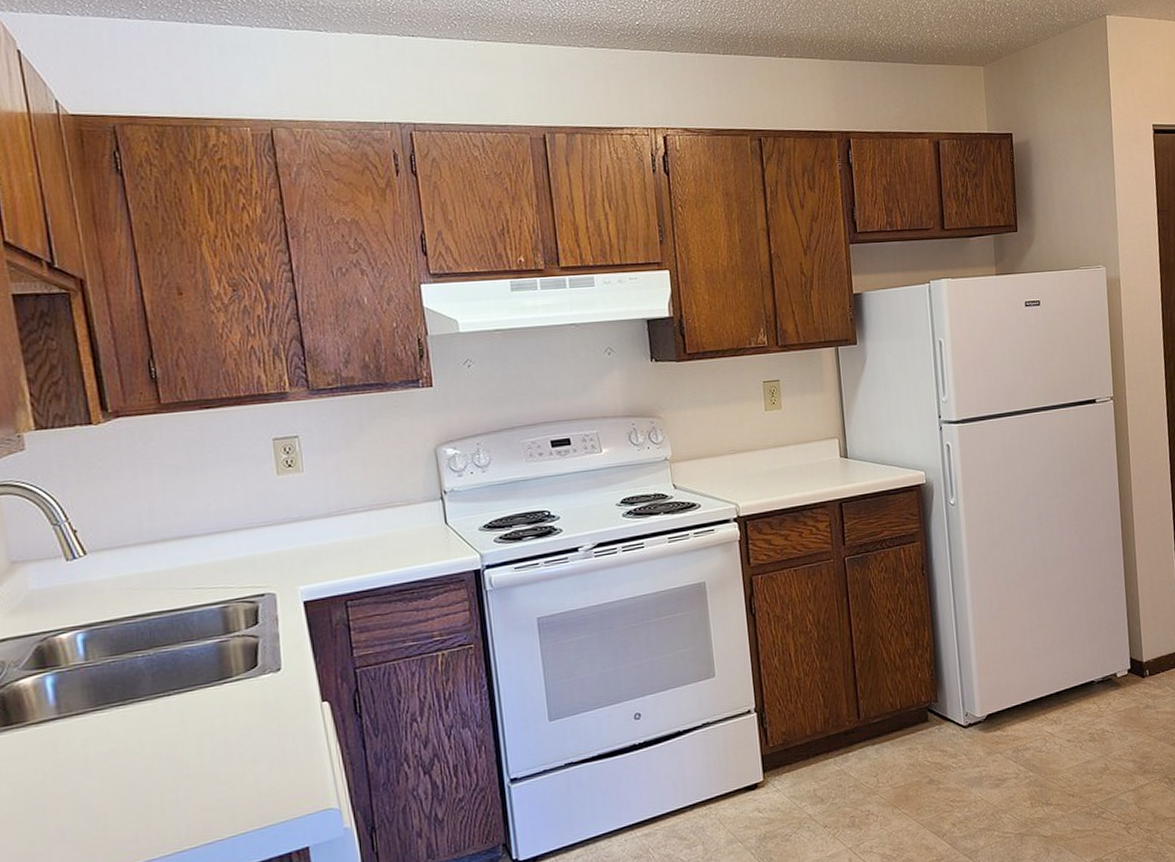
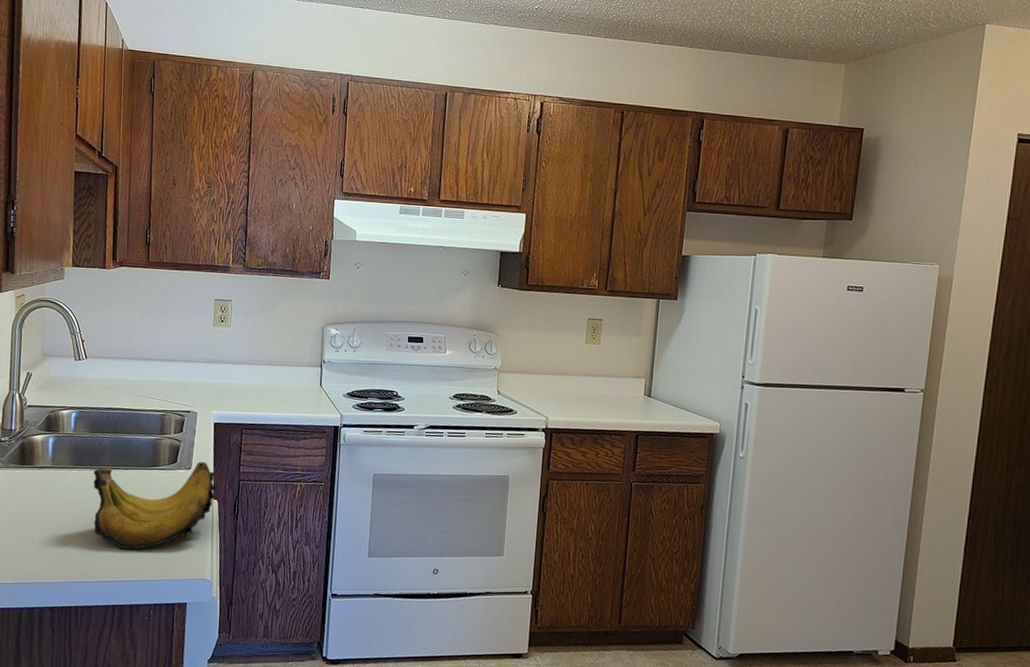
banana bunch: none [129,656,325,802] -> present [93,462,217,550]

